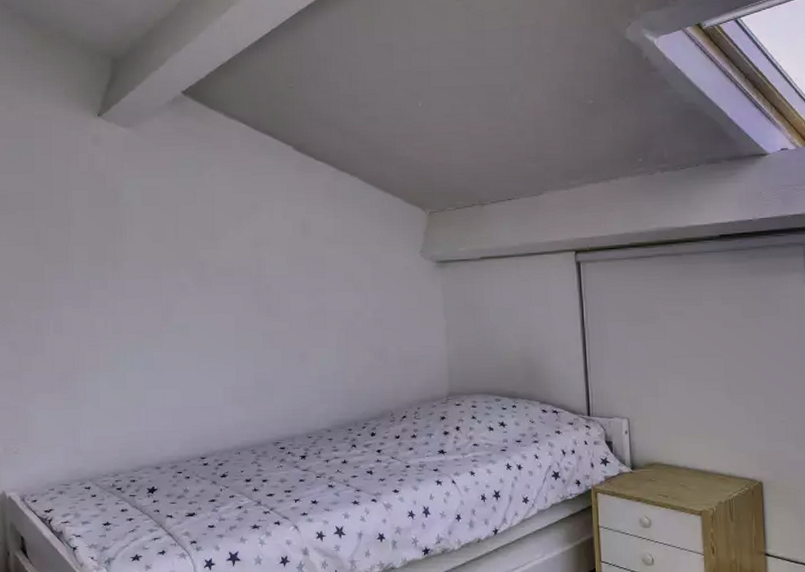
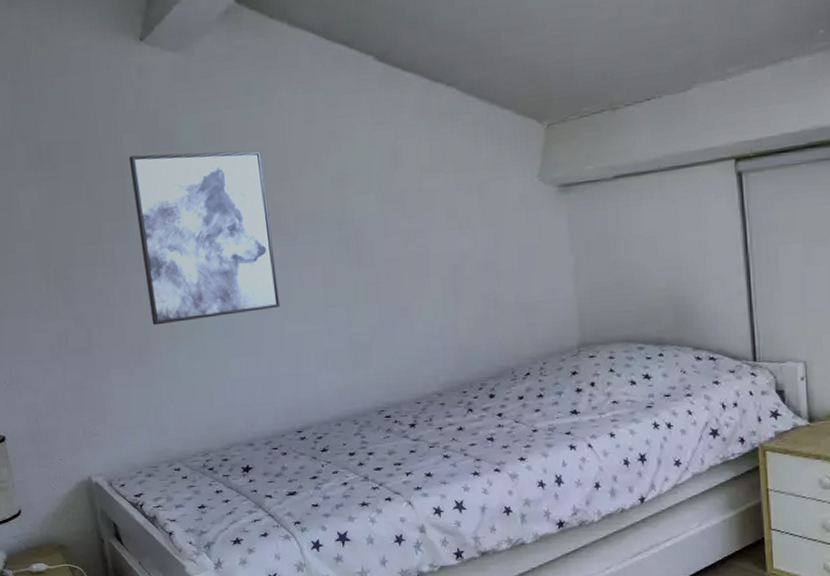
wall art: none [76,209,196,356] -> present [128,151,281,326]

